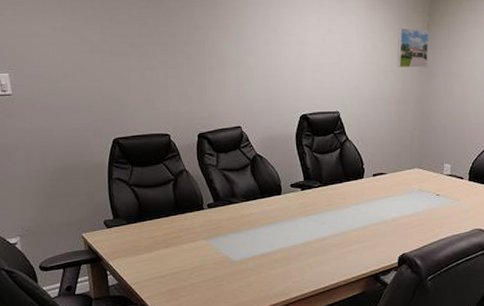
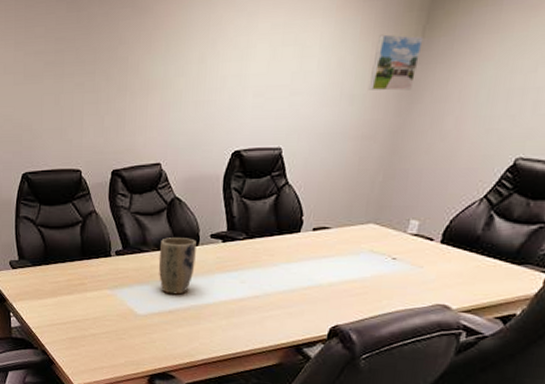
plant pot: none [247,188,280,240] -> present [158,237,197,295]

